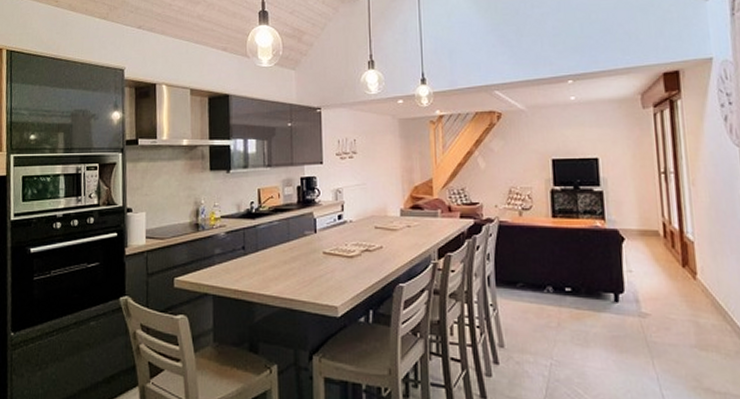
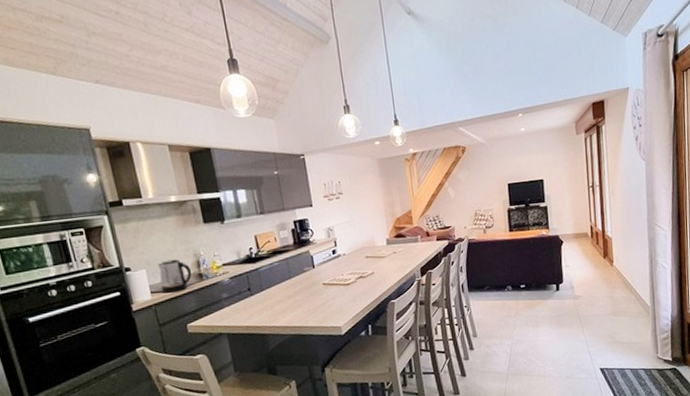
kettle: none [156,205,190,242] -> present [158,259,192,294]

